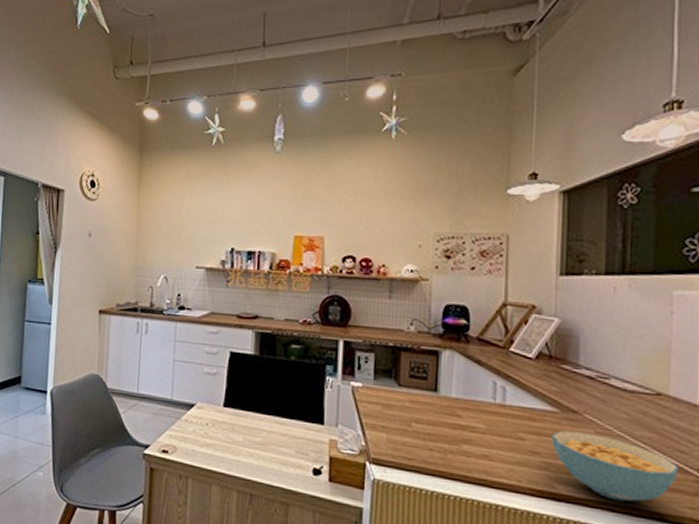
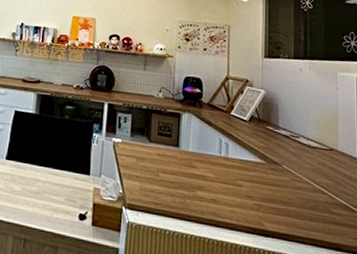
cereal bowl: present [551,431,679,502] -> none [260,178,347,235]

